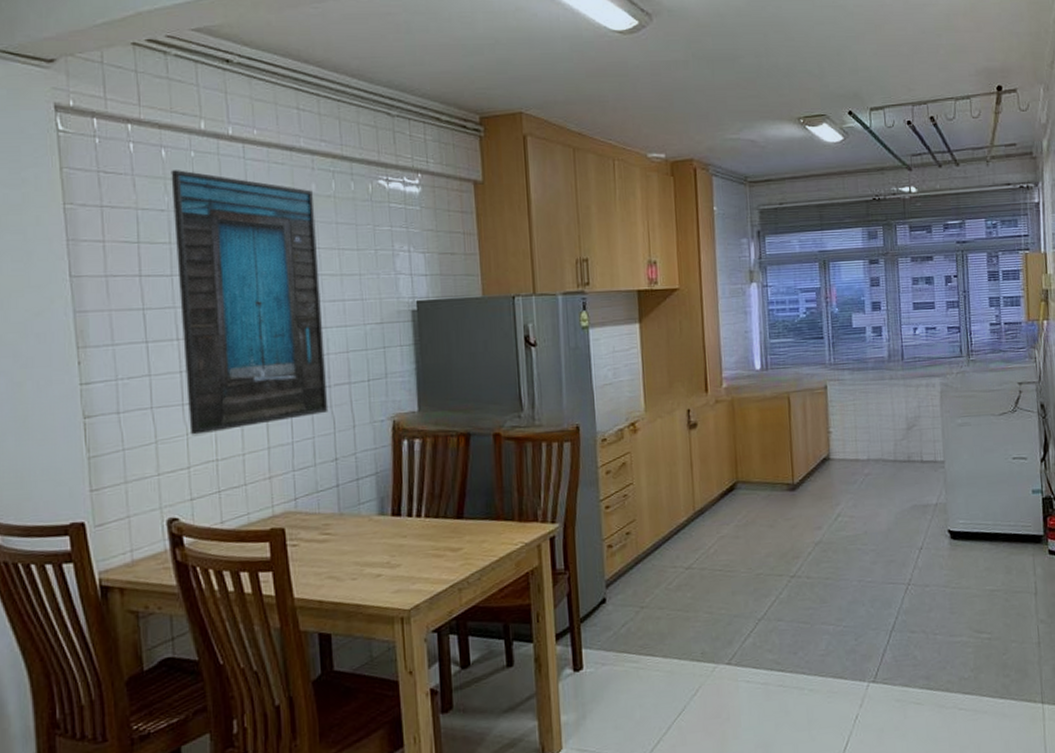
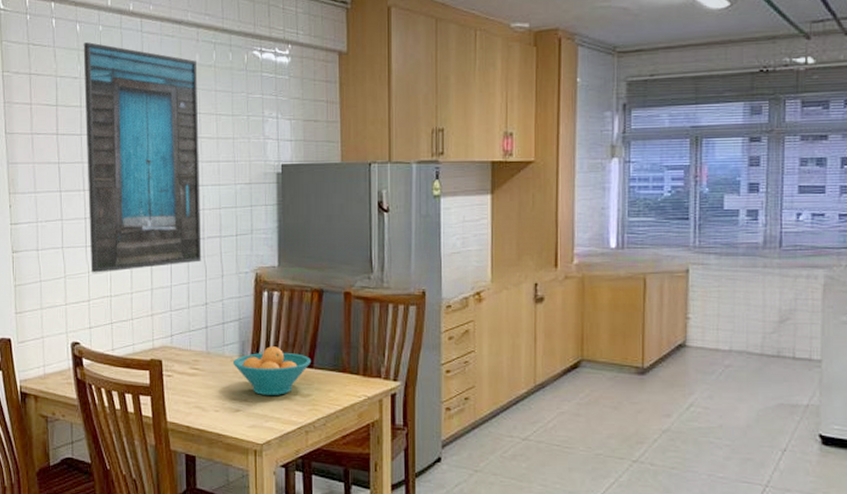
fruit bowl: none [370,499,461,555] -> present [232,346,311,395]

